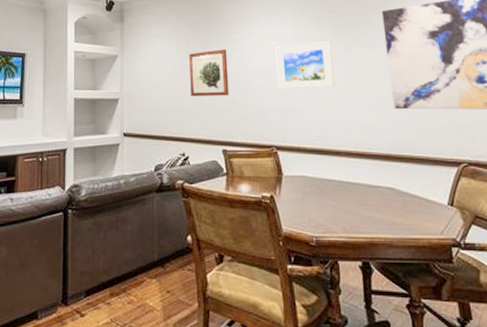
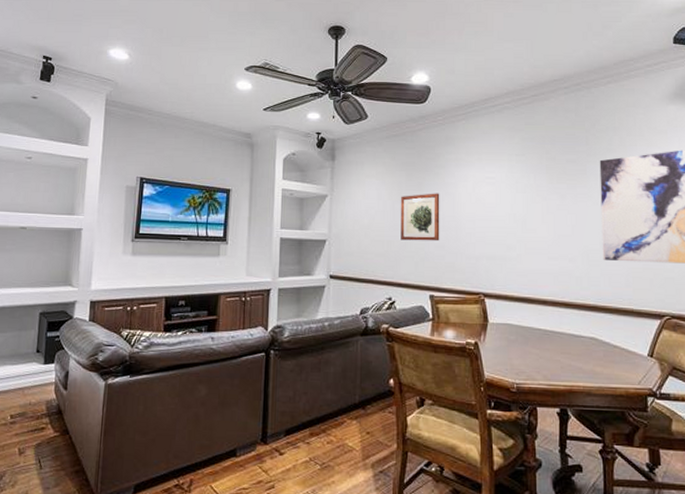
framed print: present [275,41,335,90] -> none [489,189,547,237]

